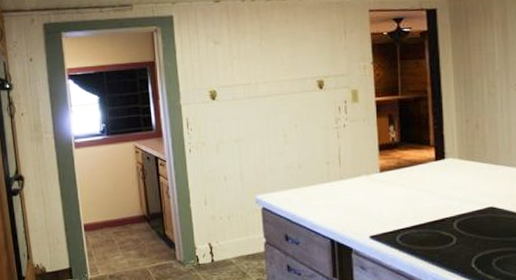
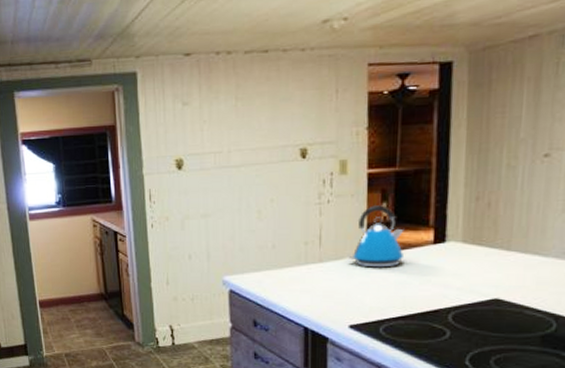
kettle: none [365,128,411,183] -> present [348,205,404,268]

